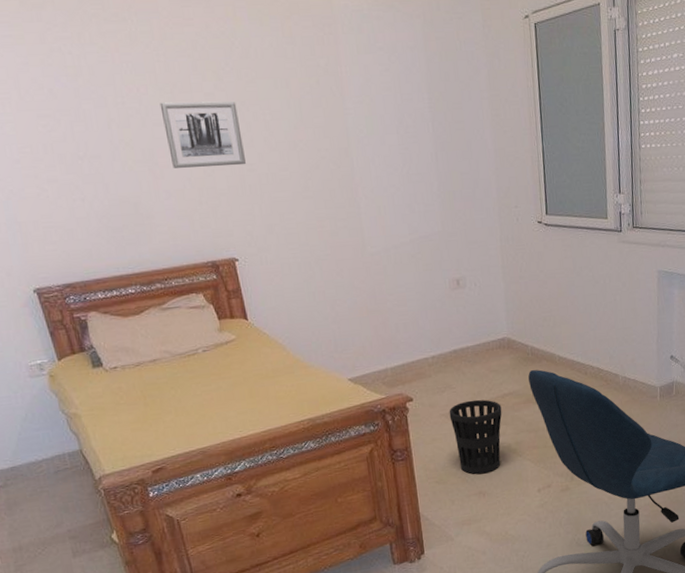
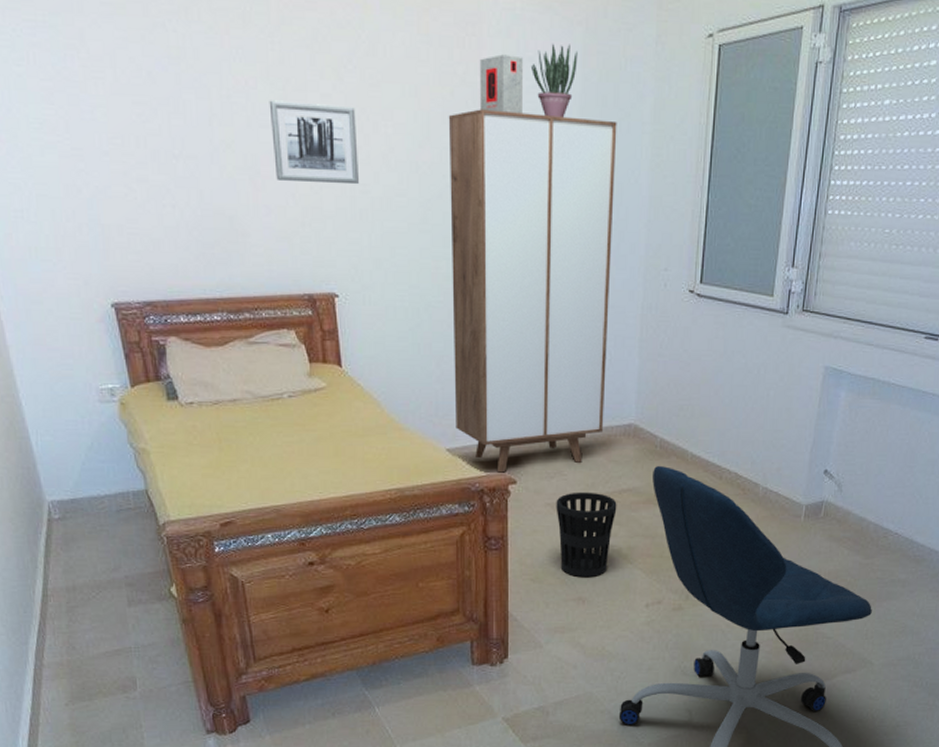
wardrobe: none [316,91,482,394] -> present [448,109,617,473]
decorative box: none [338,47,379,94] -> present [479,54,523,114]
potted plant: none [381,33,421,94] -> present [530,43,578,118]

